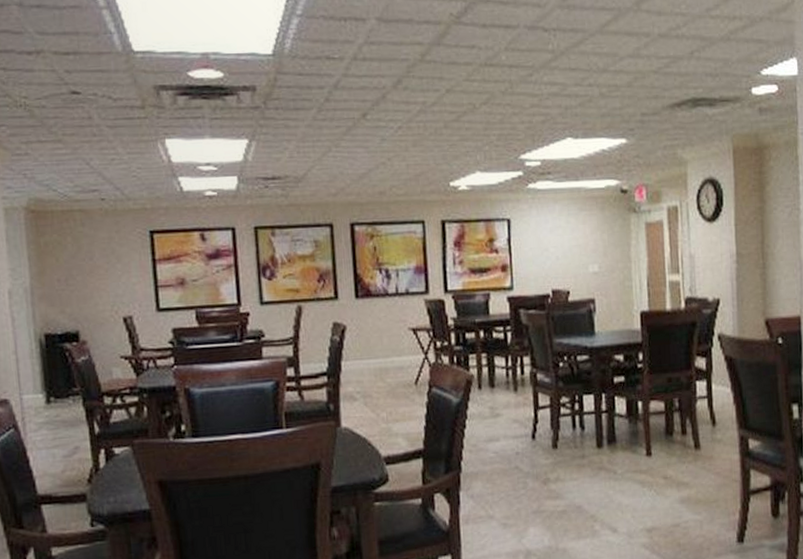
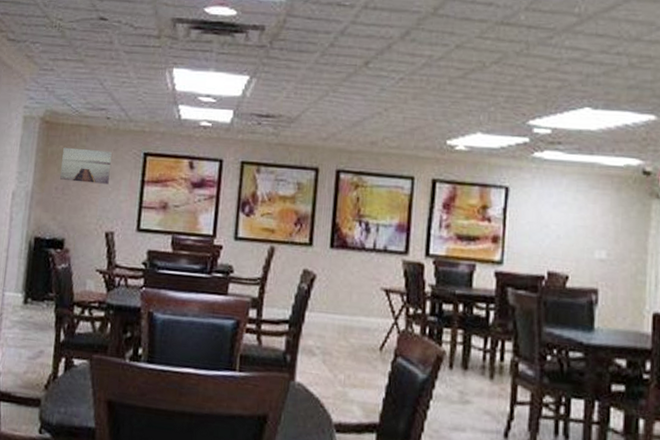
wall art: none [58,234,117,271] -> present [60,147,112,184]

